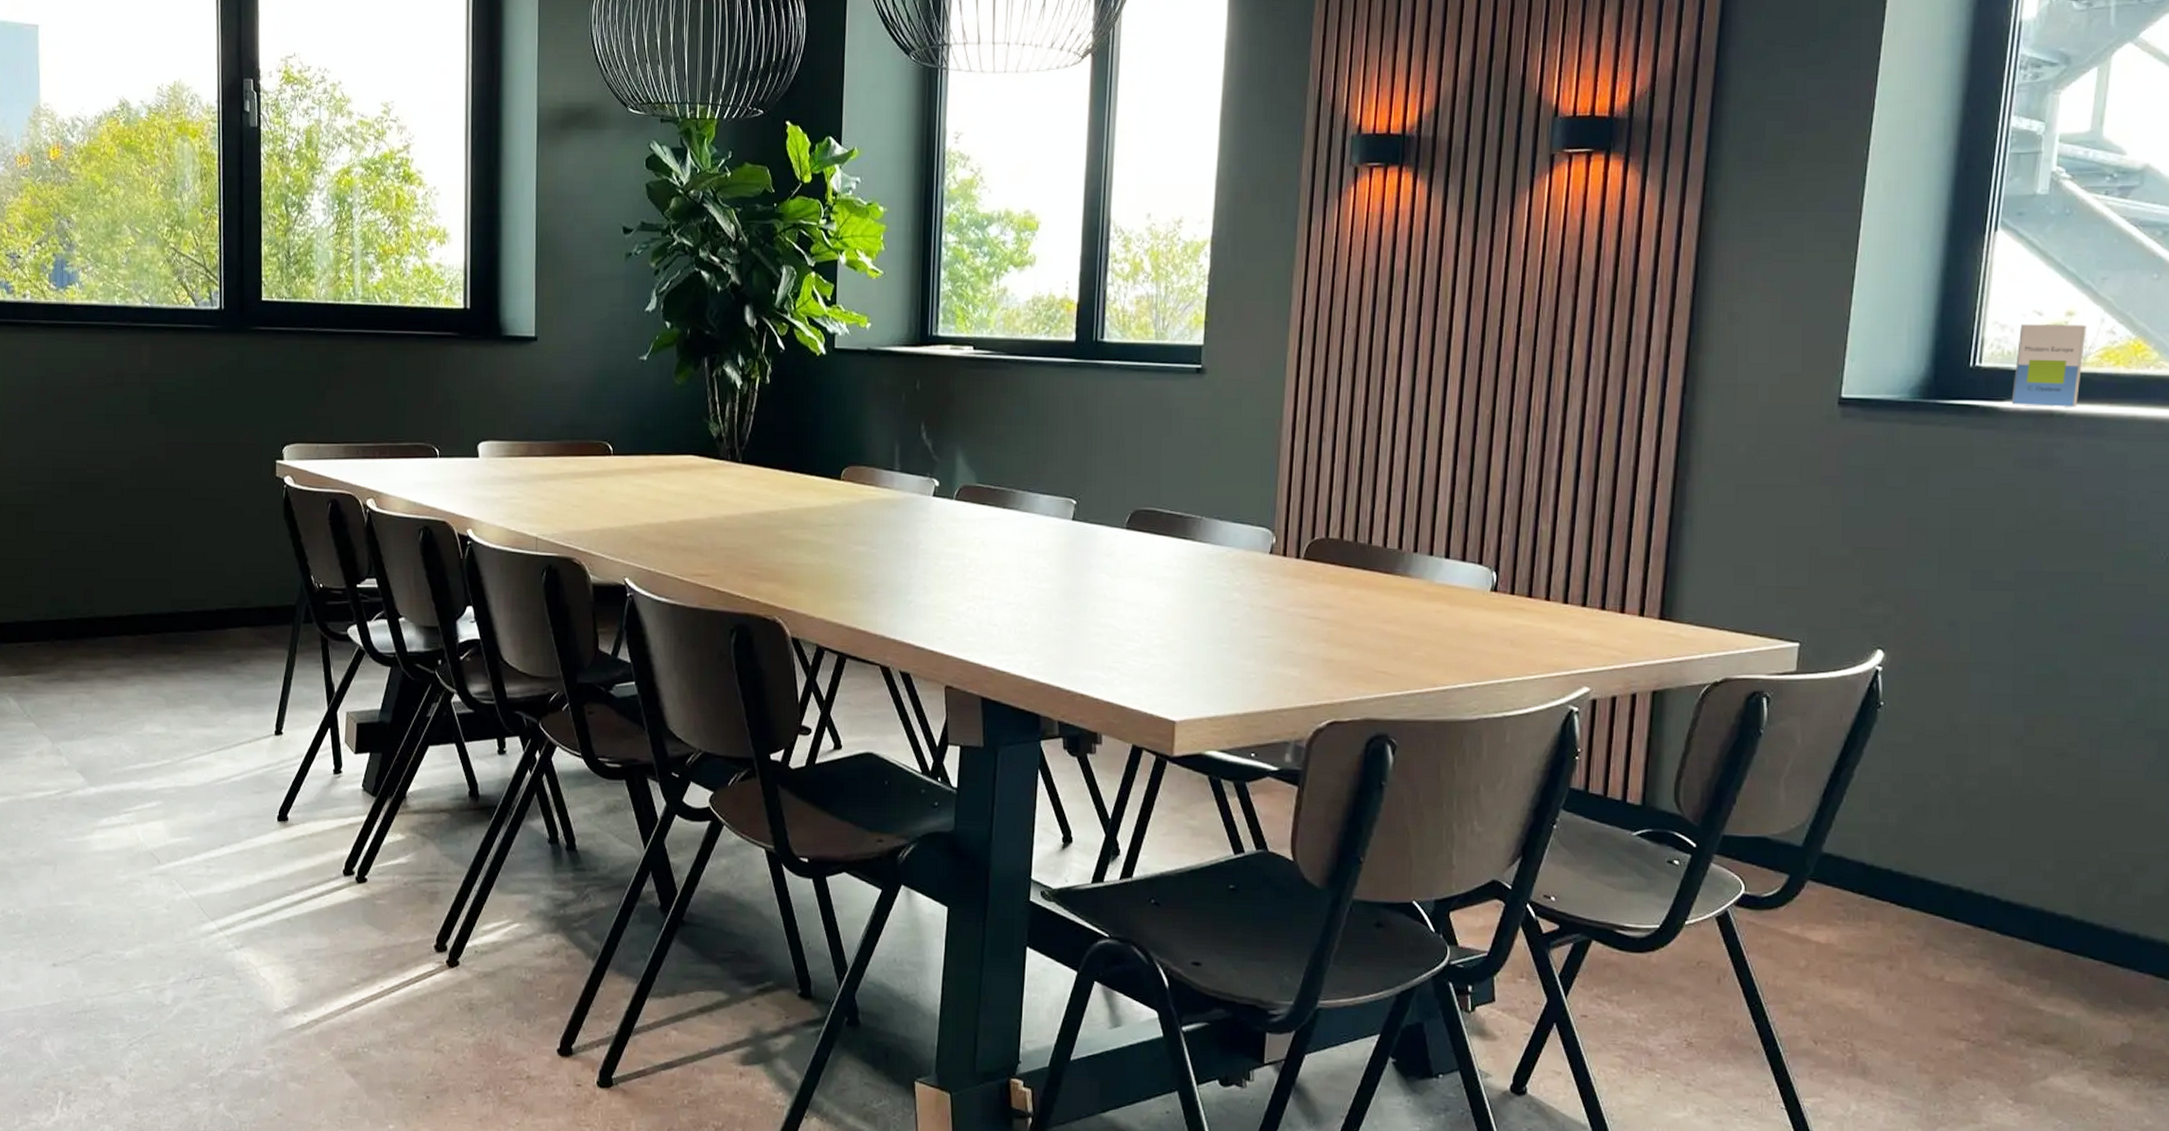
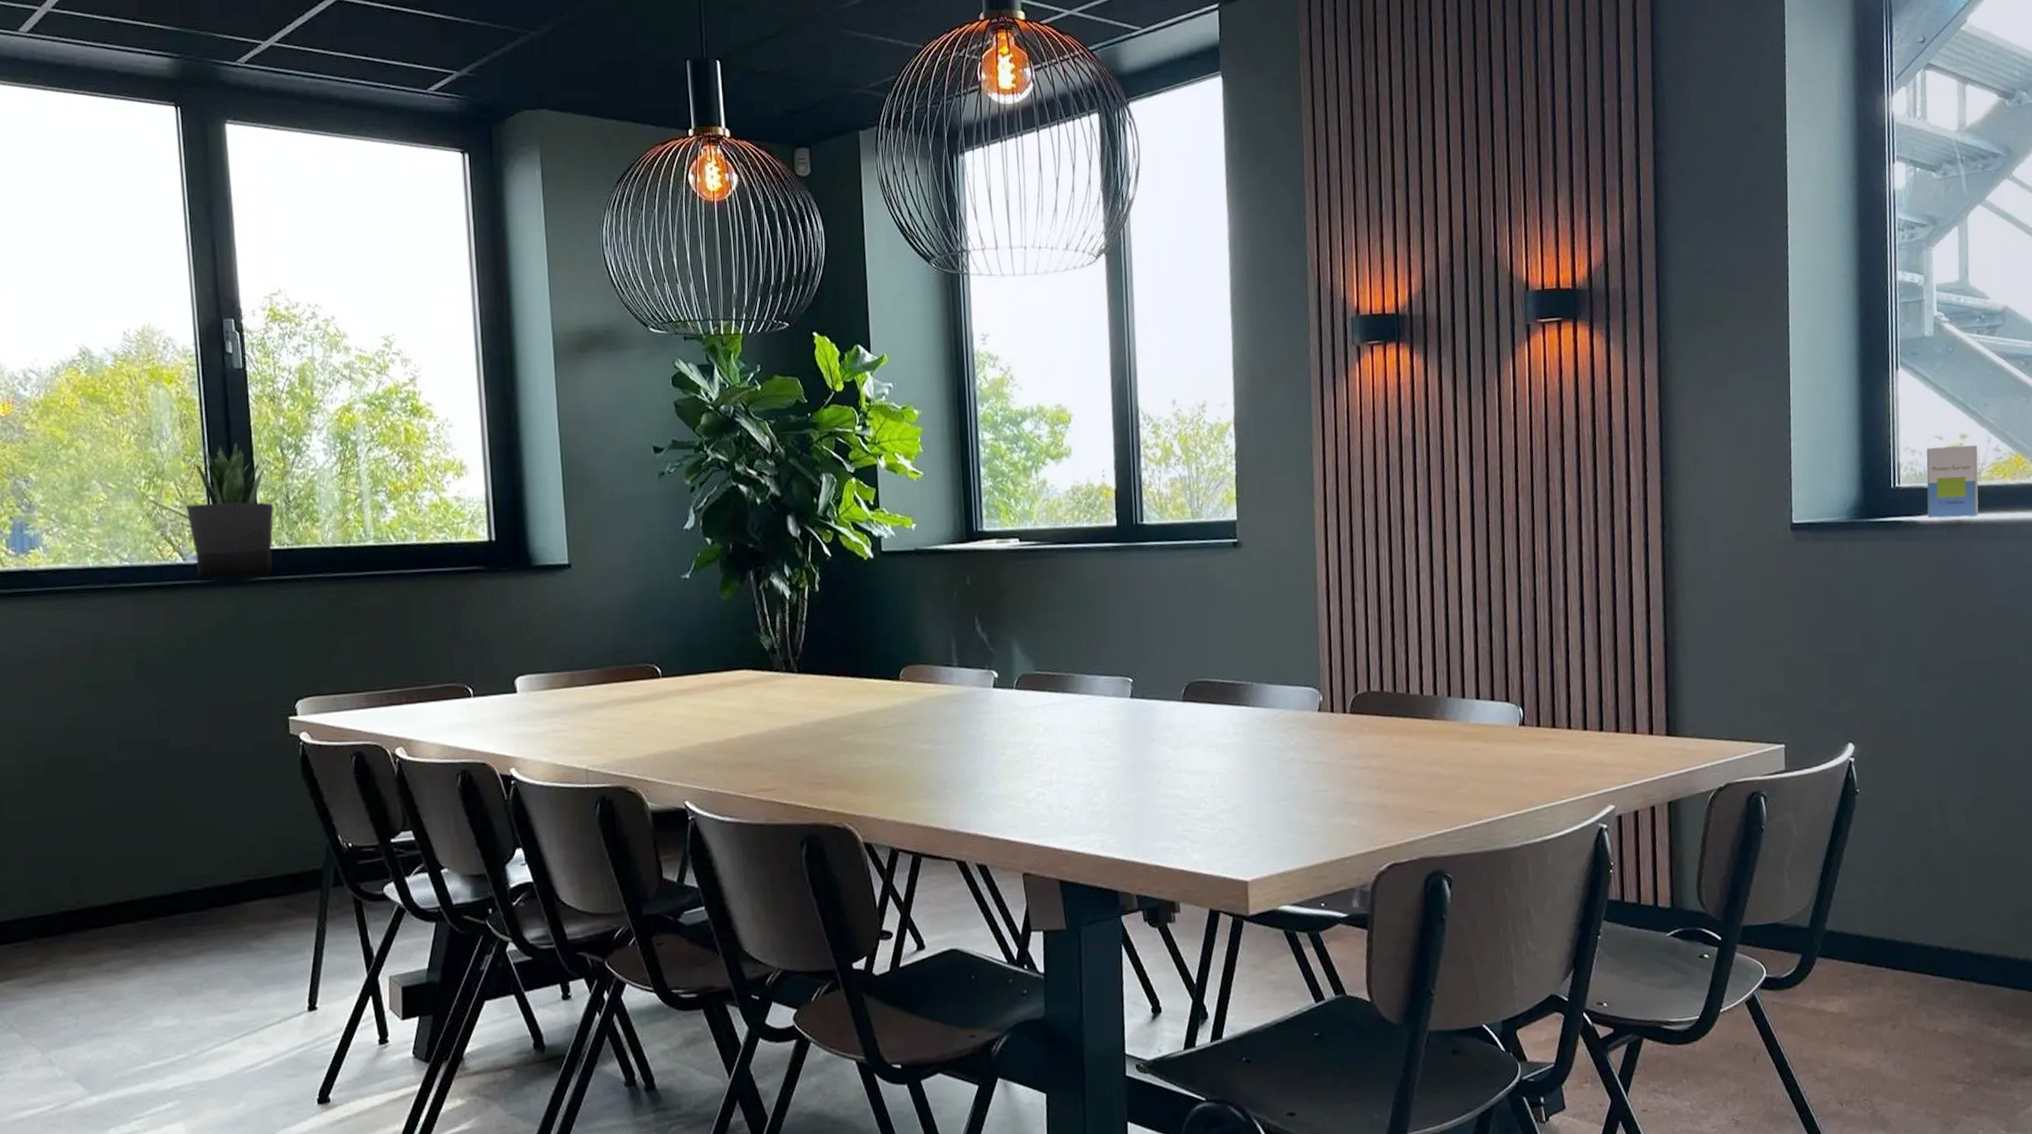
planter: none [200,190,276,327] -> present [185,437,274,579]

